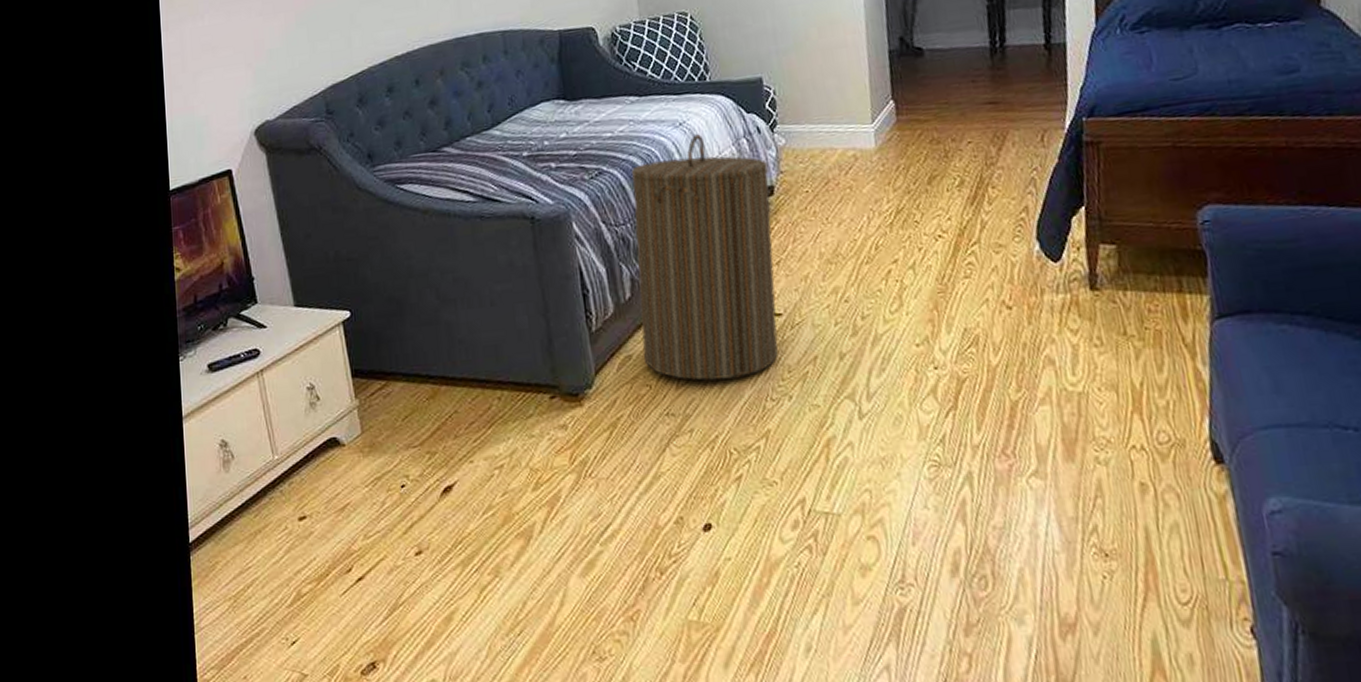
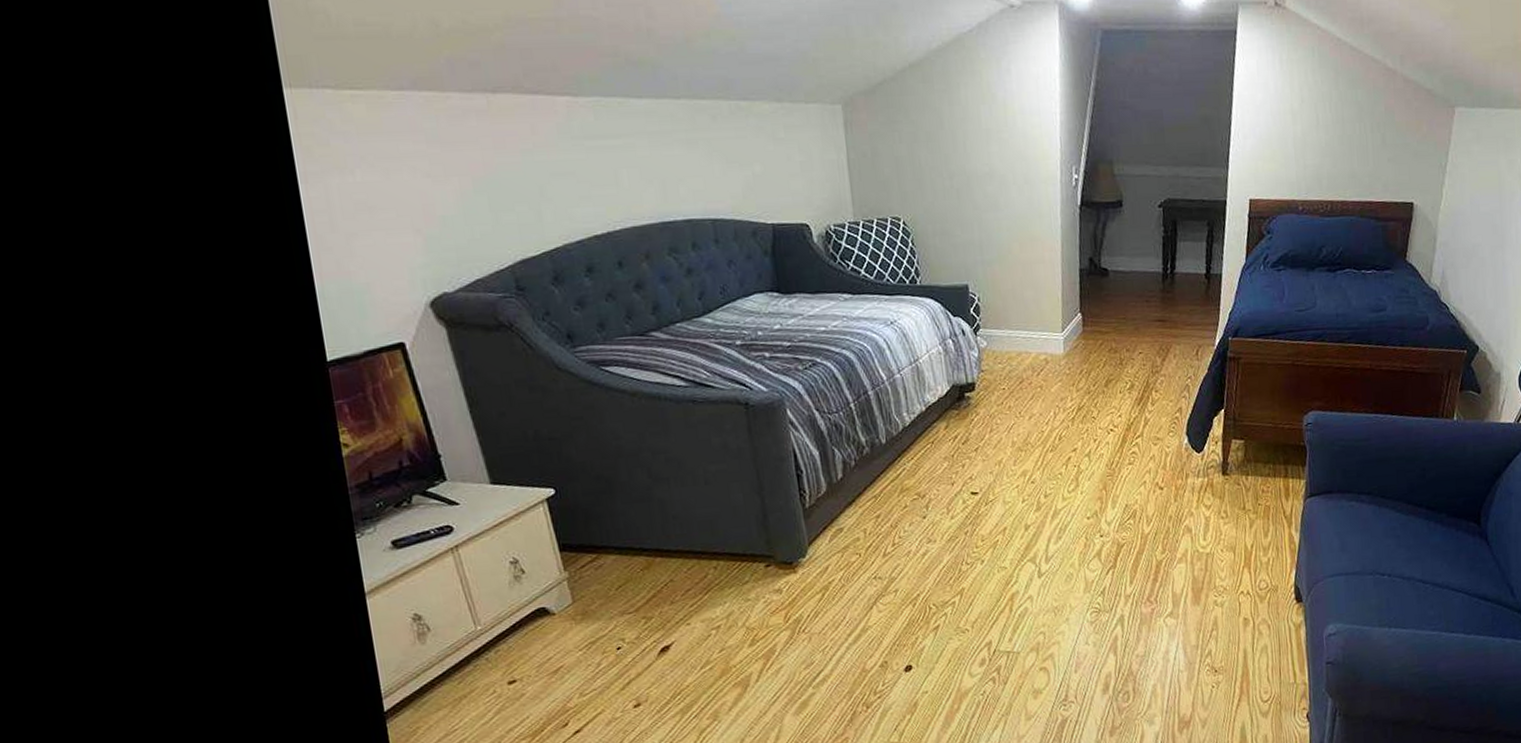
laundry hamper: present [630,134,778,381] -> none [843,333,974,549]

